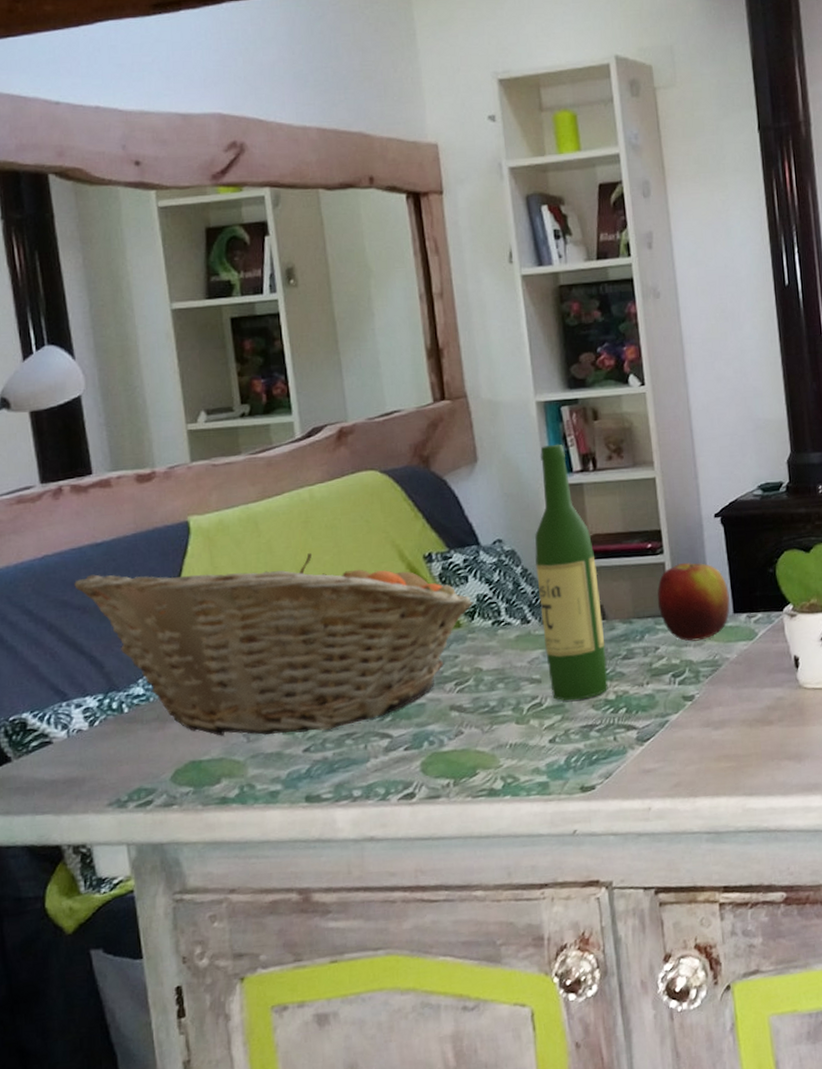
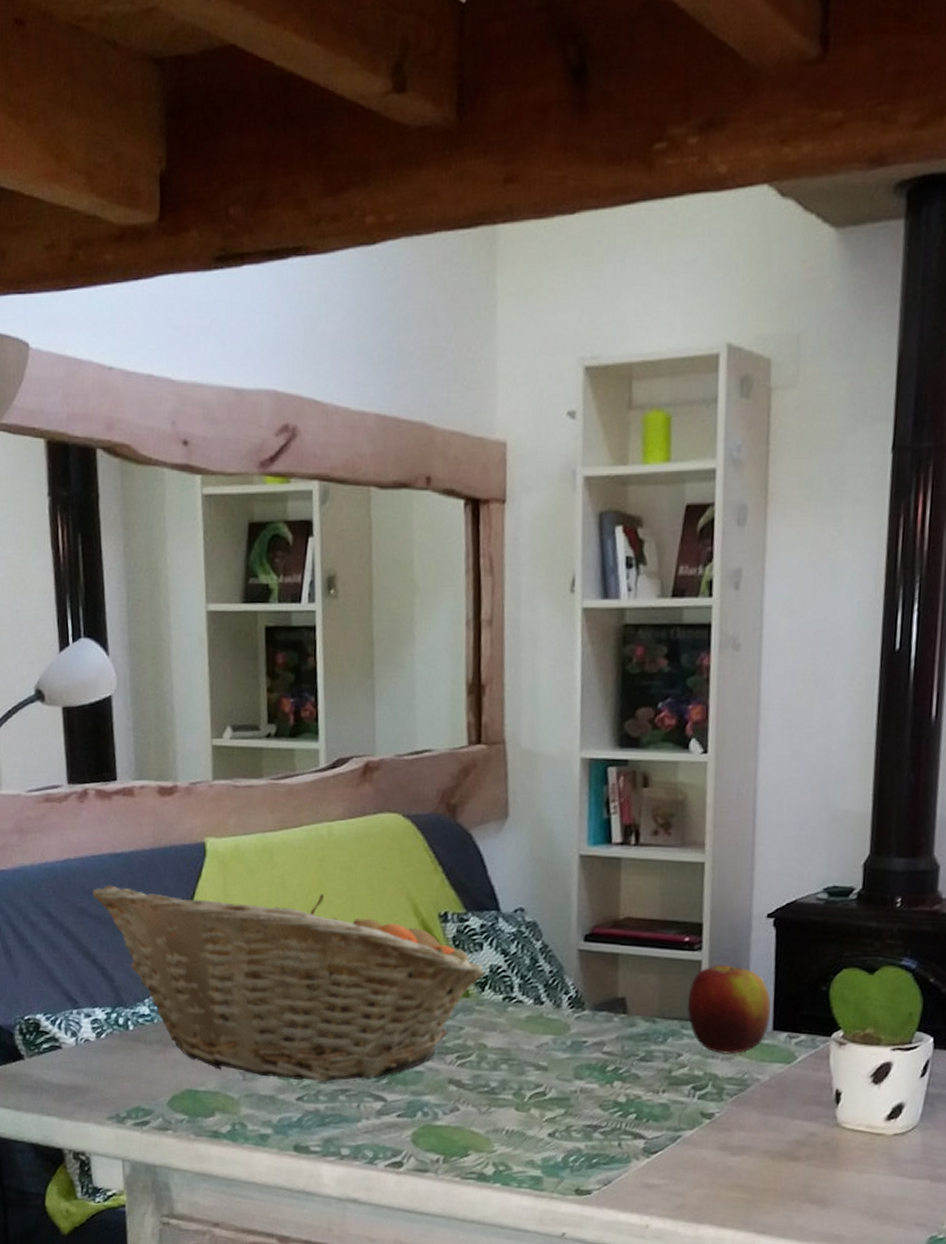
wine bottle: present [535,444,609,701] -> none [556,809,625,1097]

